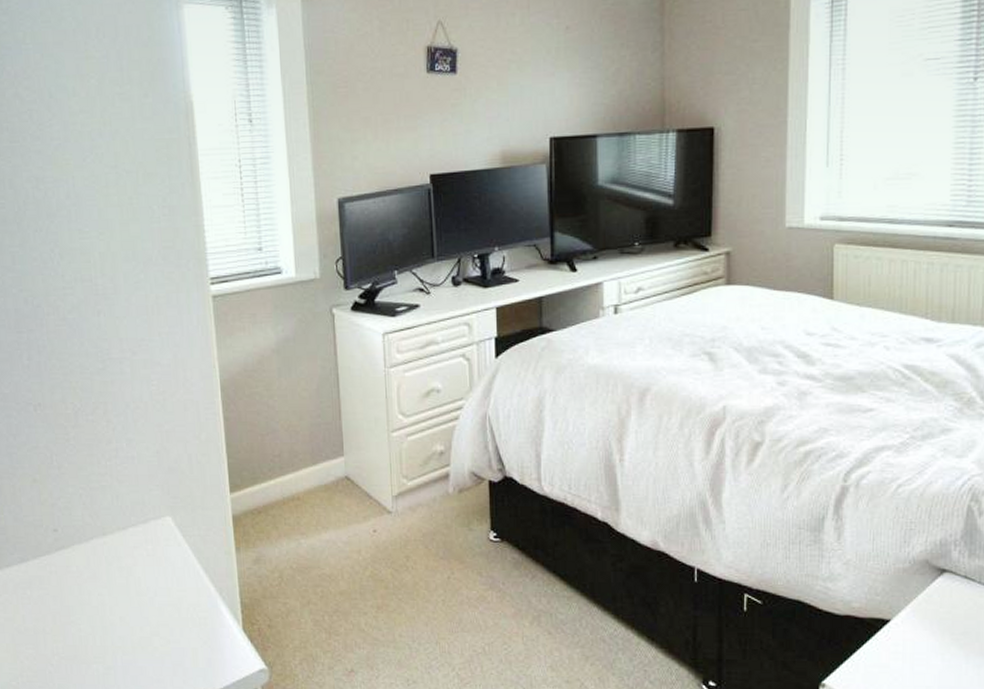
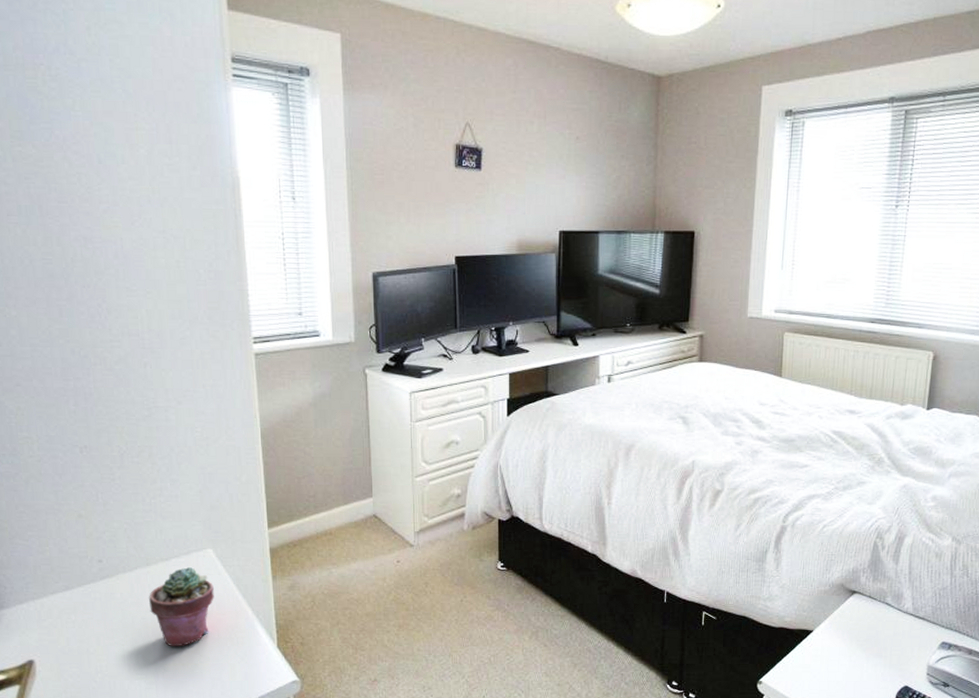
potted succulent: none [106,537,174,628] -> present [149,567,214,647]

